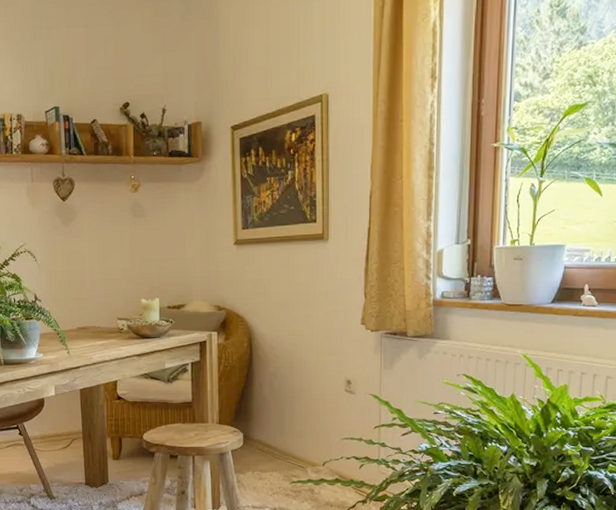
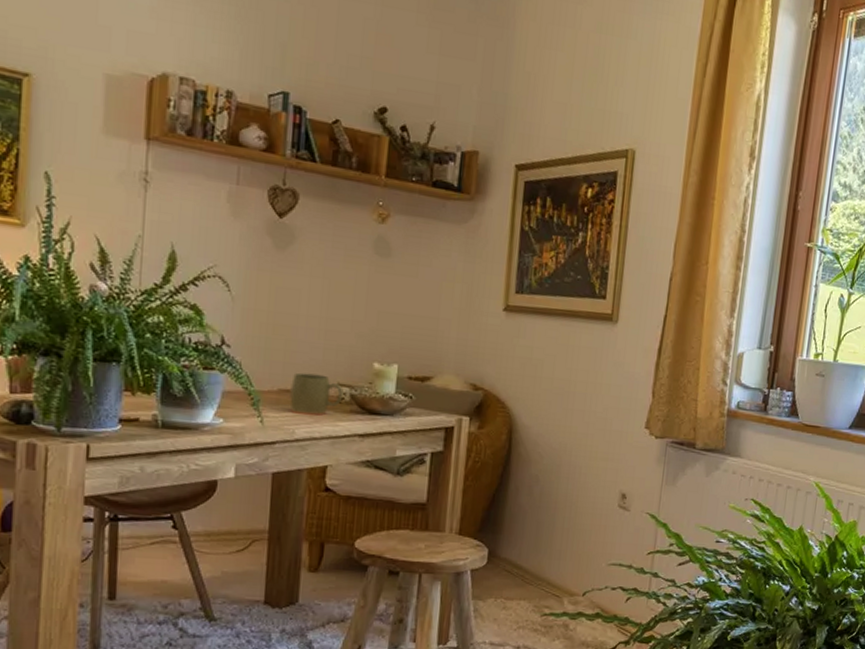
mug: none [85,313,122,344] -> present [290,372,344,416]

